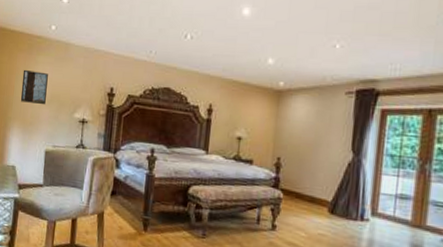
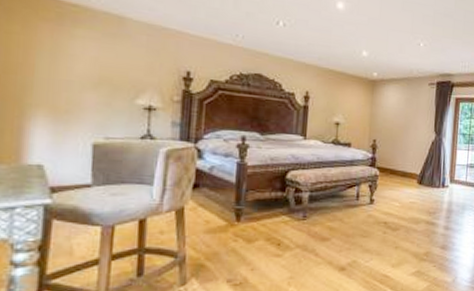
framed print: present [20,69,48,105] -> none [46,43,92,89]

